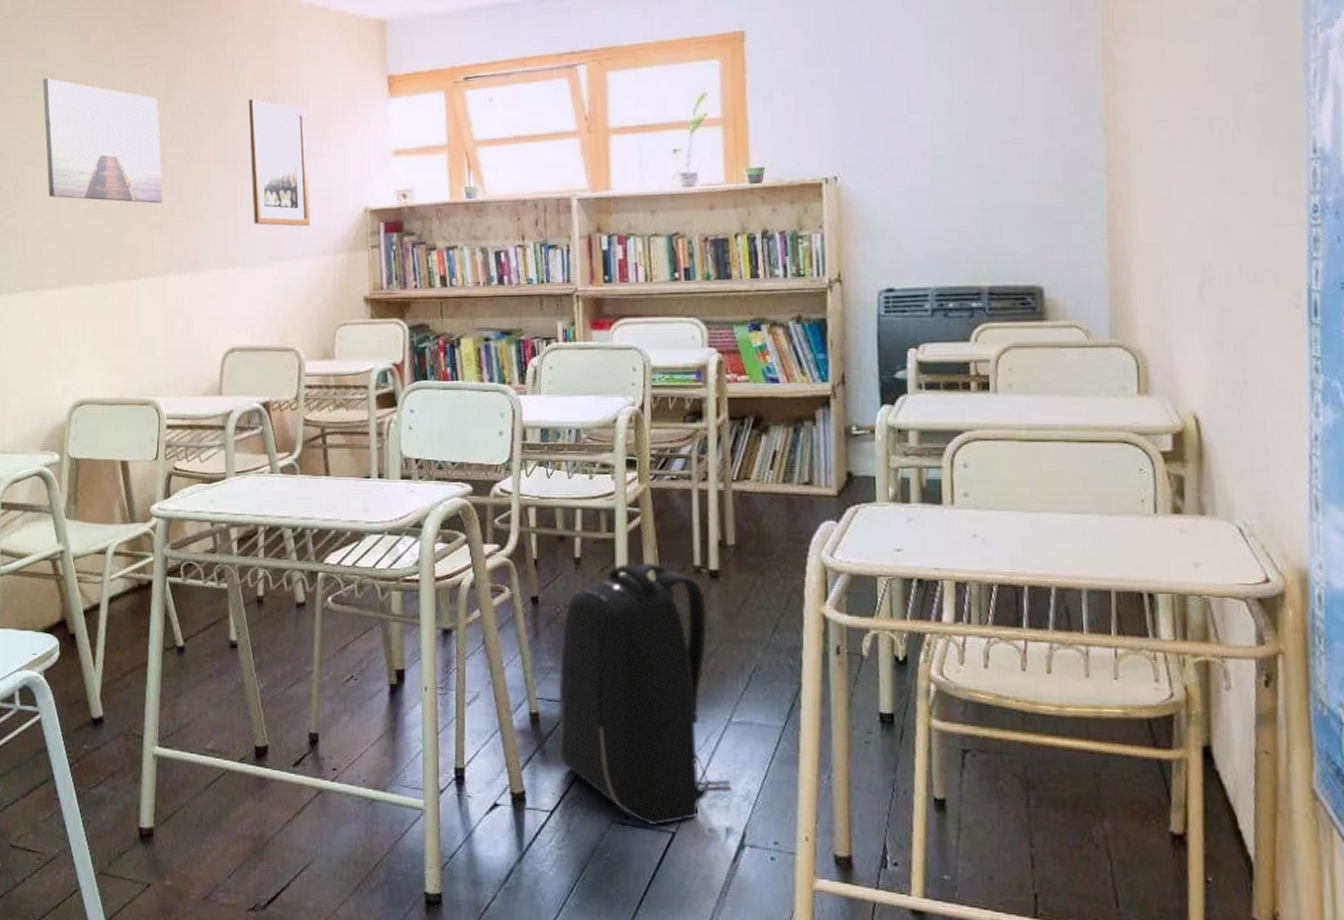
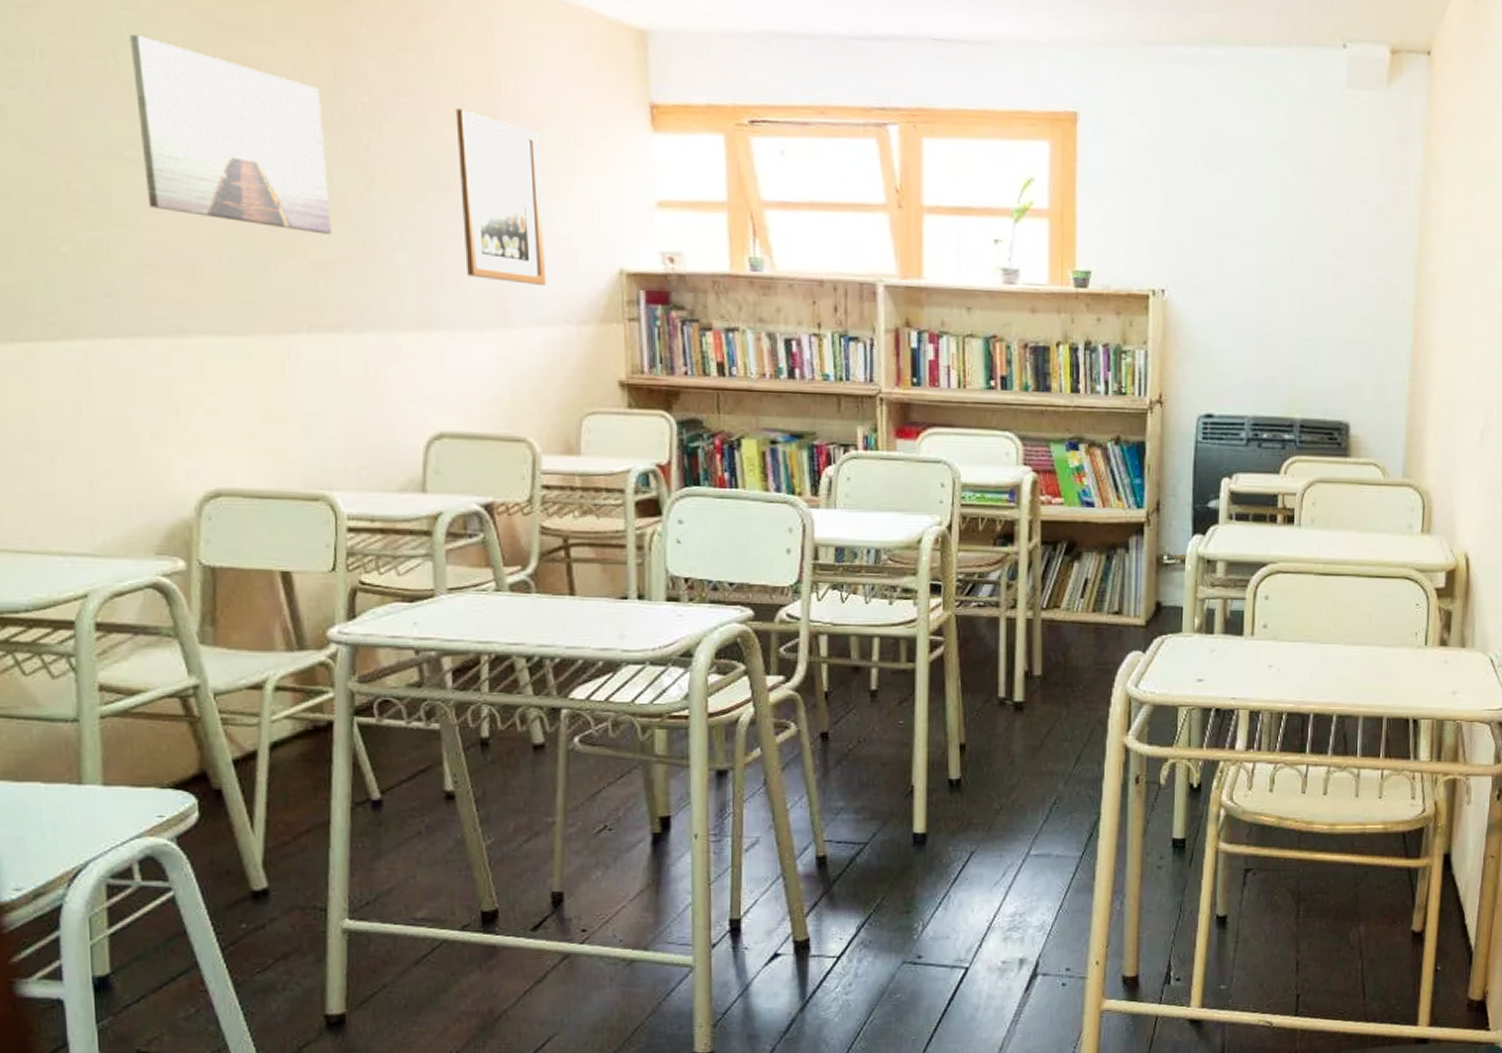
backpack: present [558,563,731,825] -> none [847,695,1027,962]

